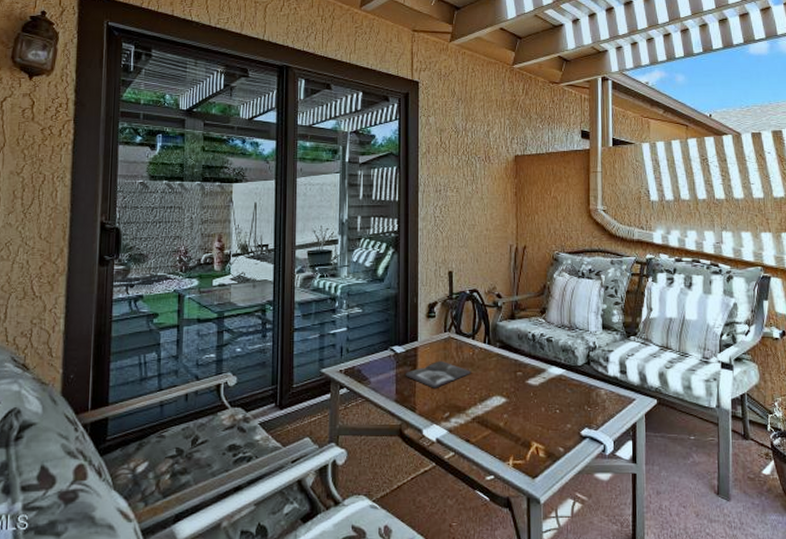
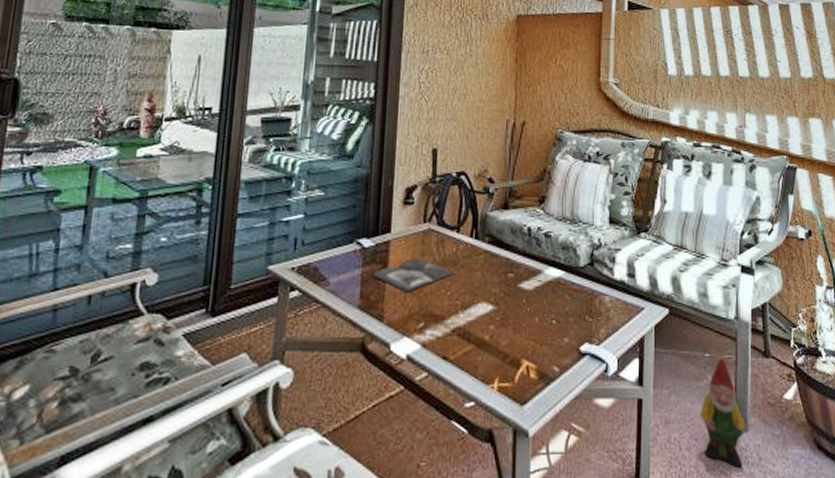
garden gnome: none [686,441,729,531] -> present [699,359,746,469]

